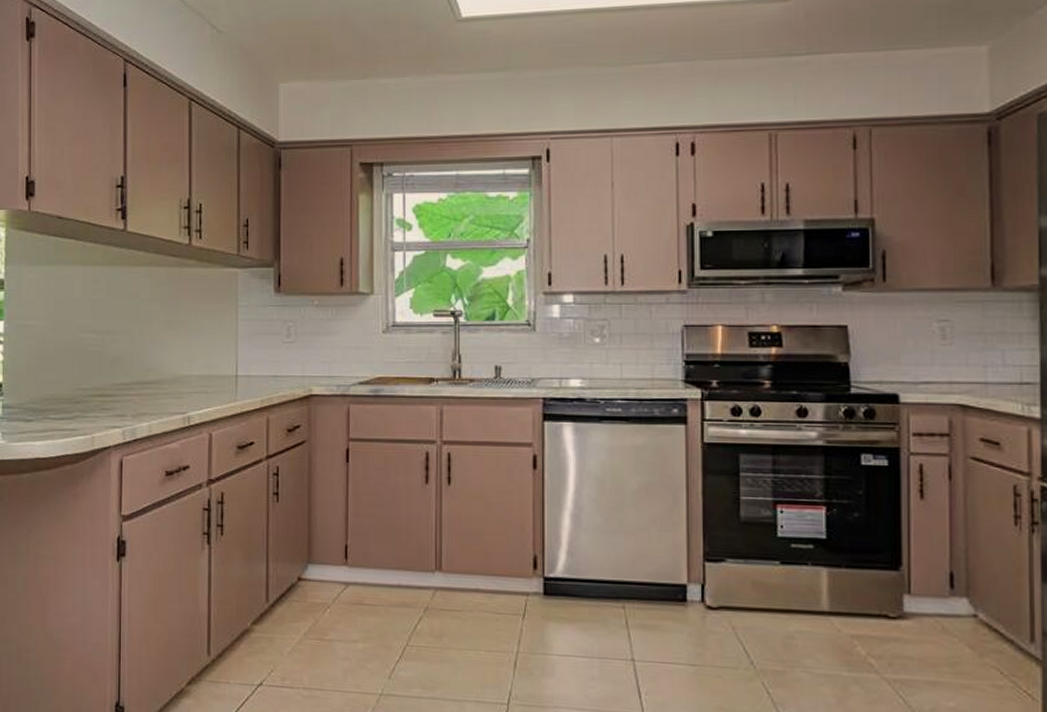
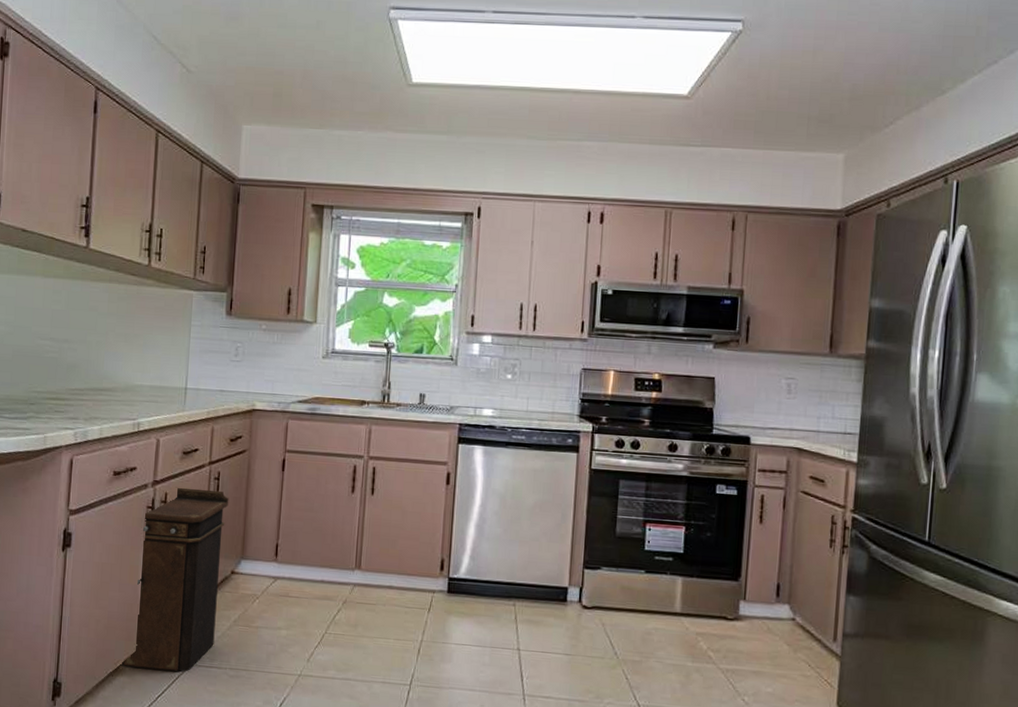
trash bin: none [183,485,291,694] -> present [119,487,229,673]

